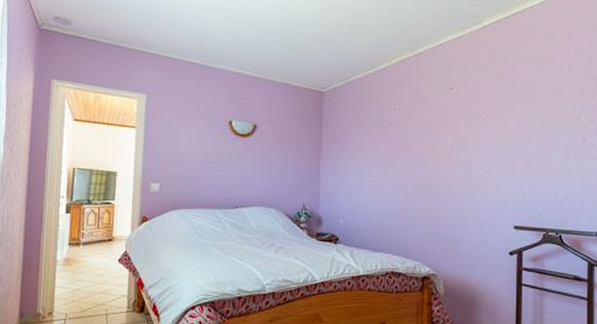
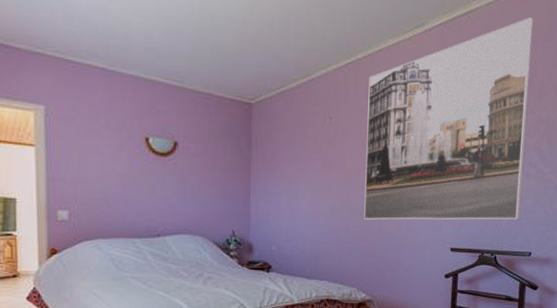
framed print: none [427,13,586,200] -> present [364,16,534,220]

